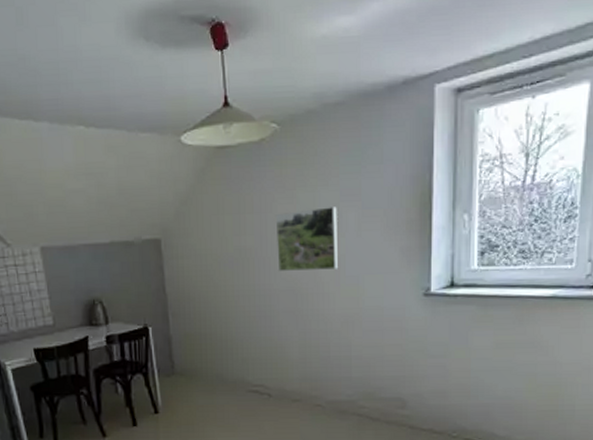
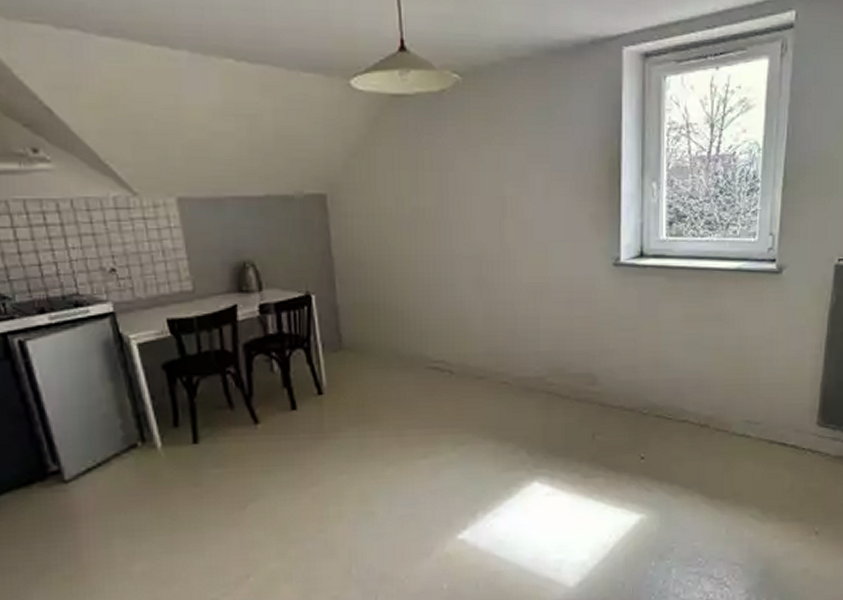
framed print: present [275,207,339,271] -> none [457,168,526,235]

